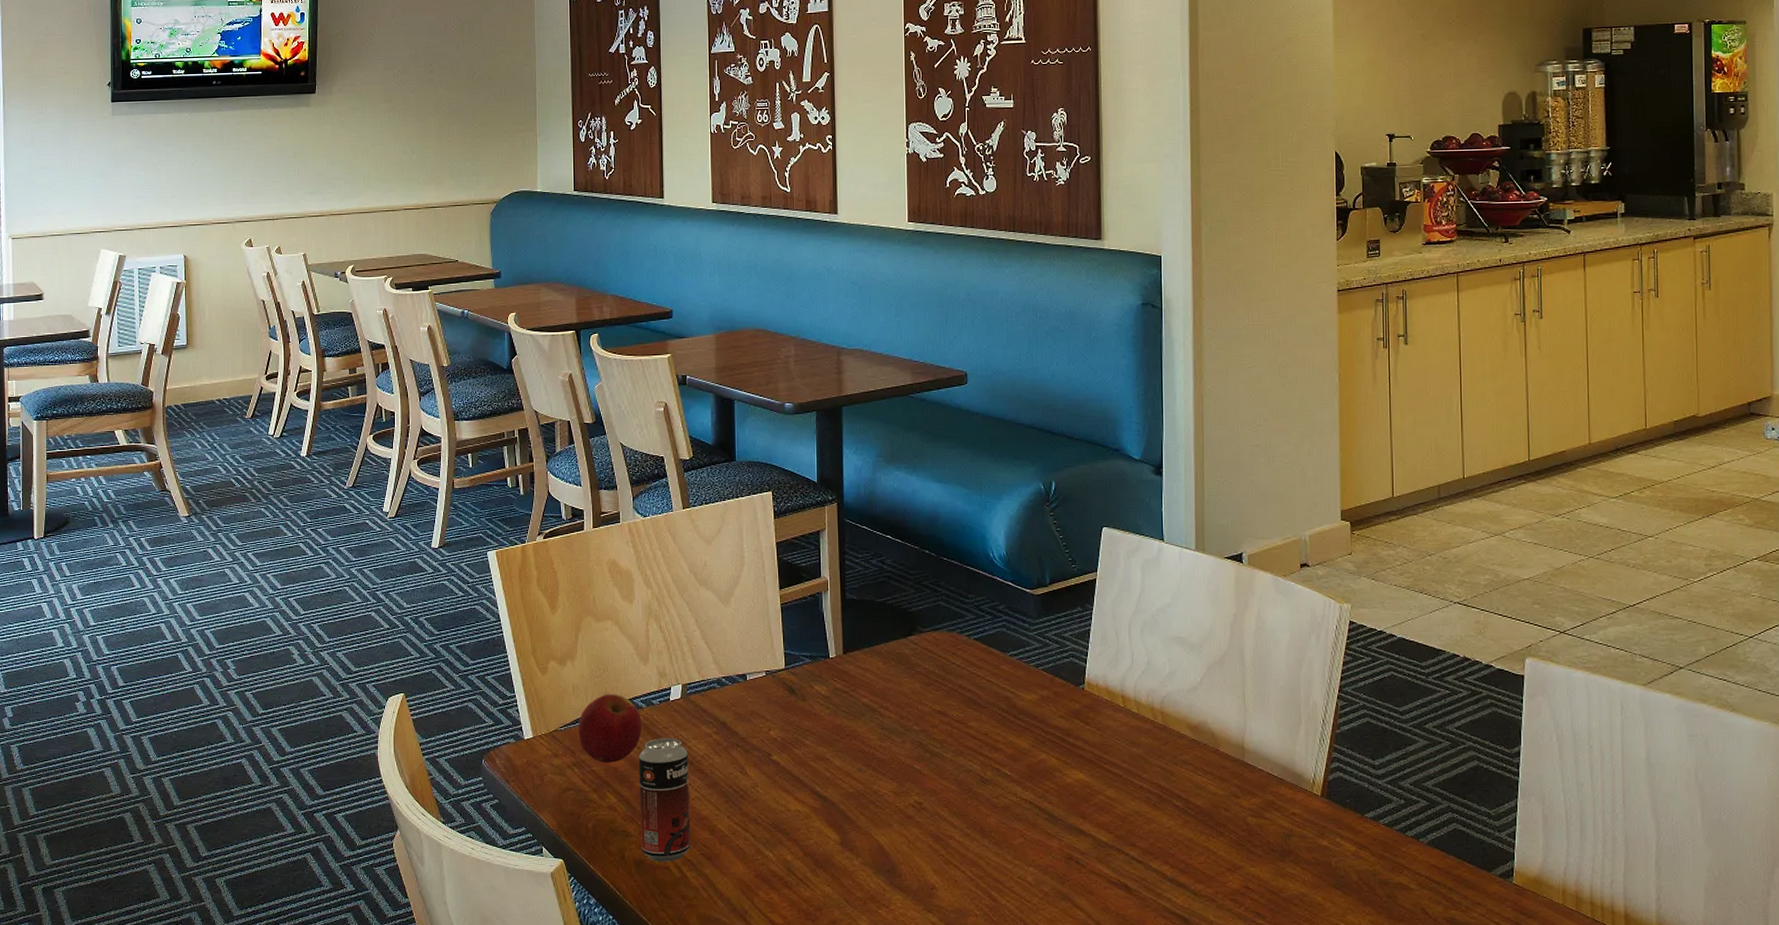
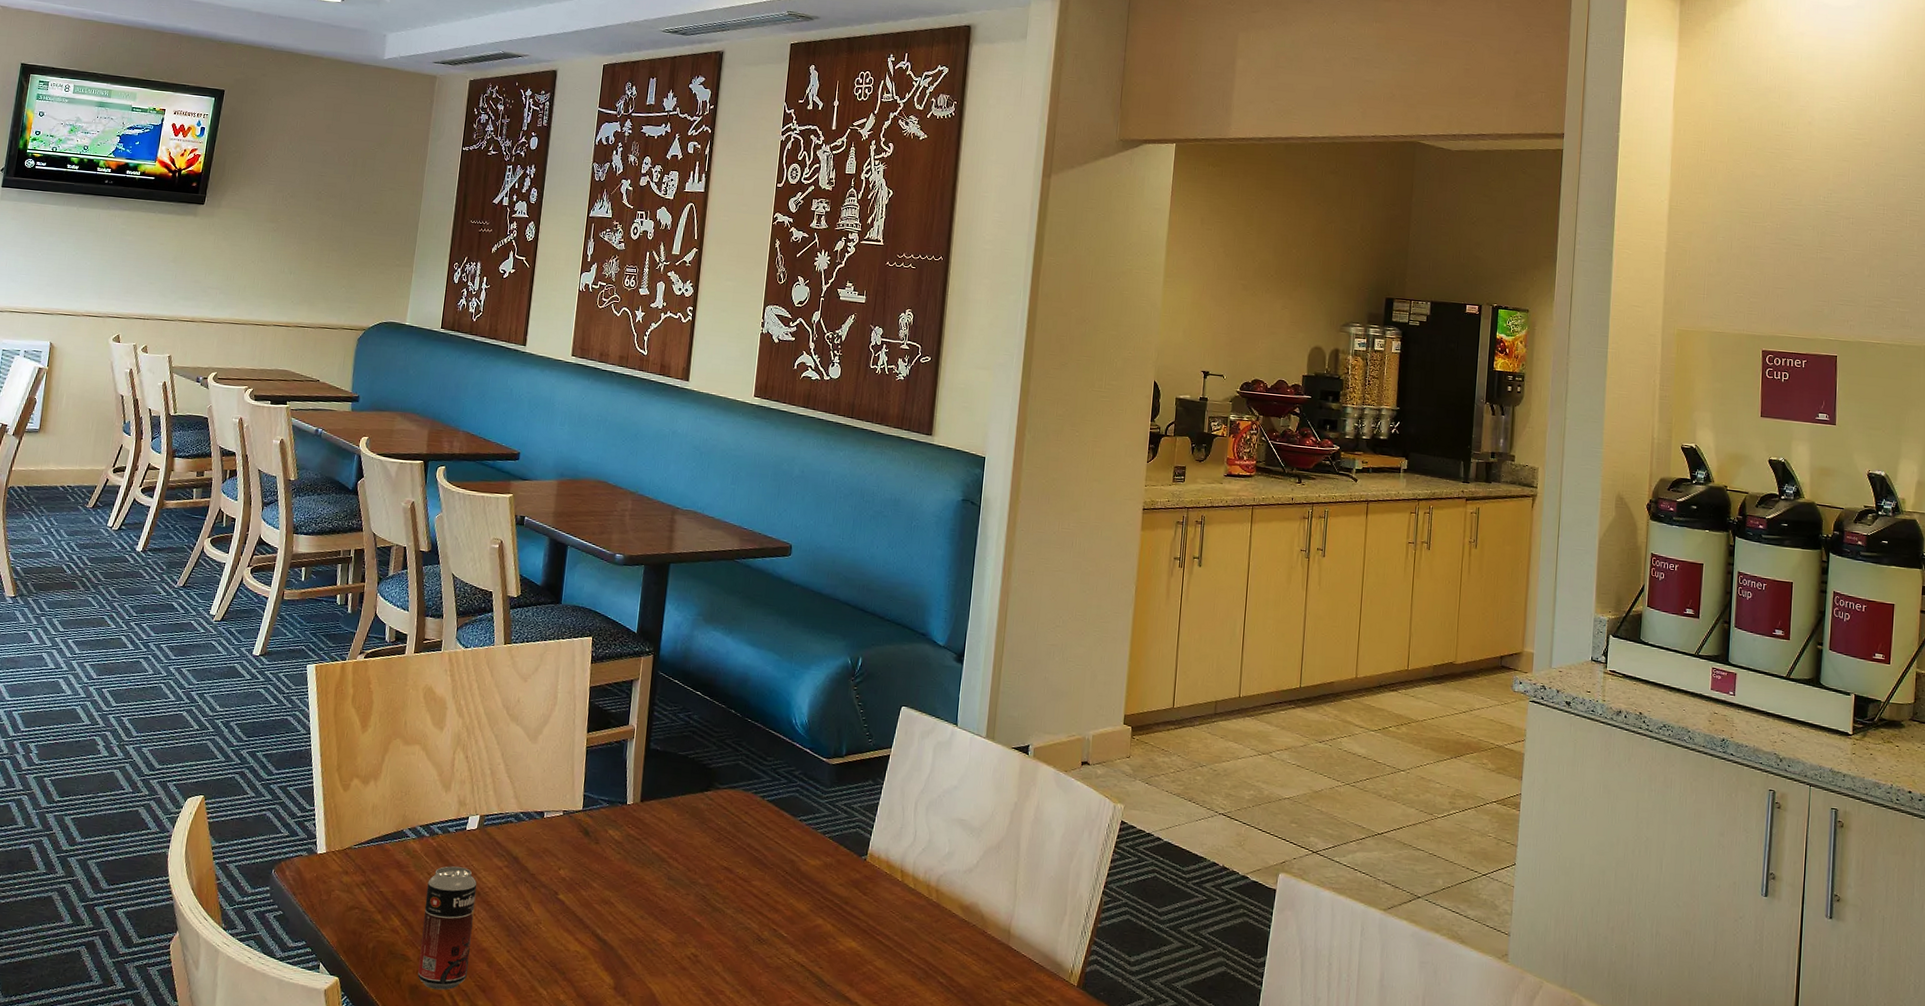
apple: present [579,694,642,763] -> none [371,817,436,886]

